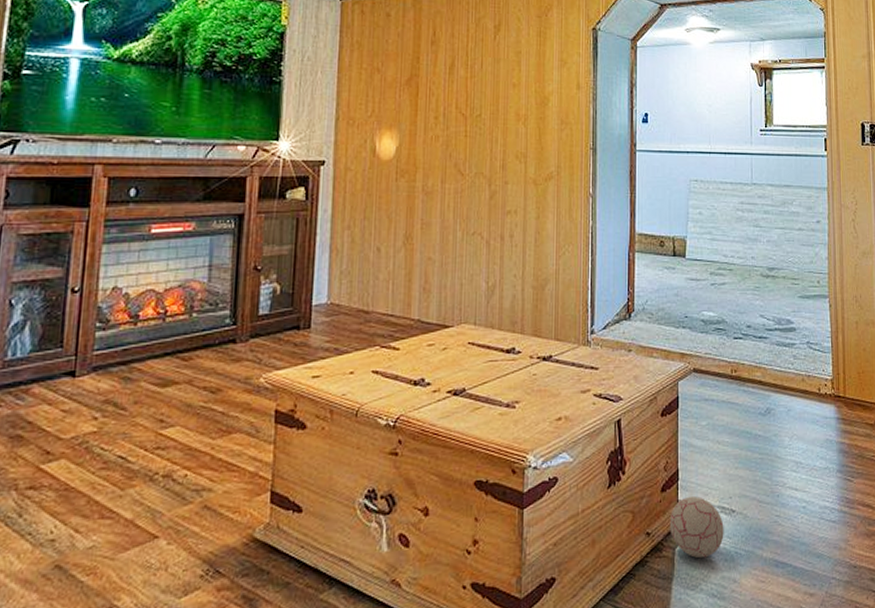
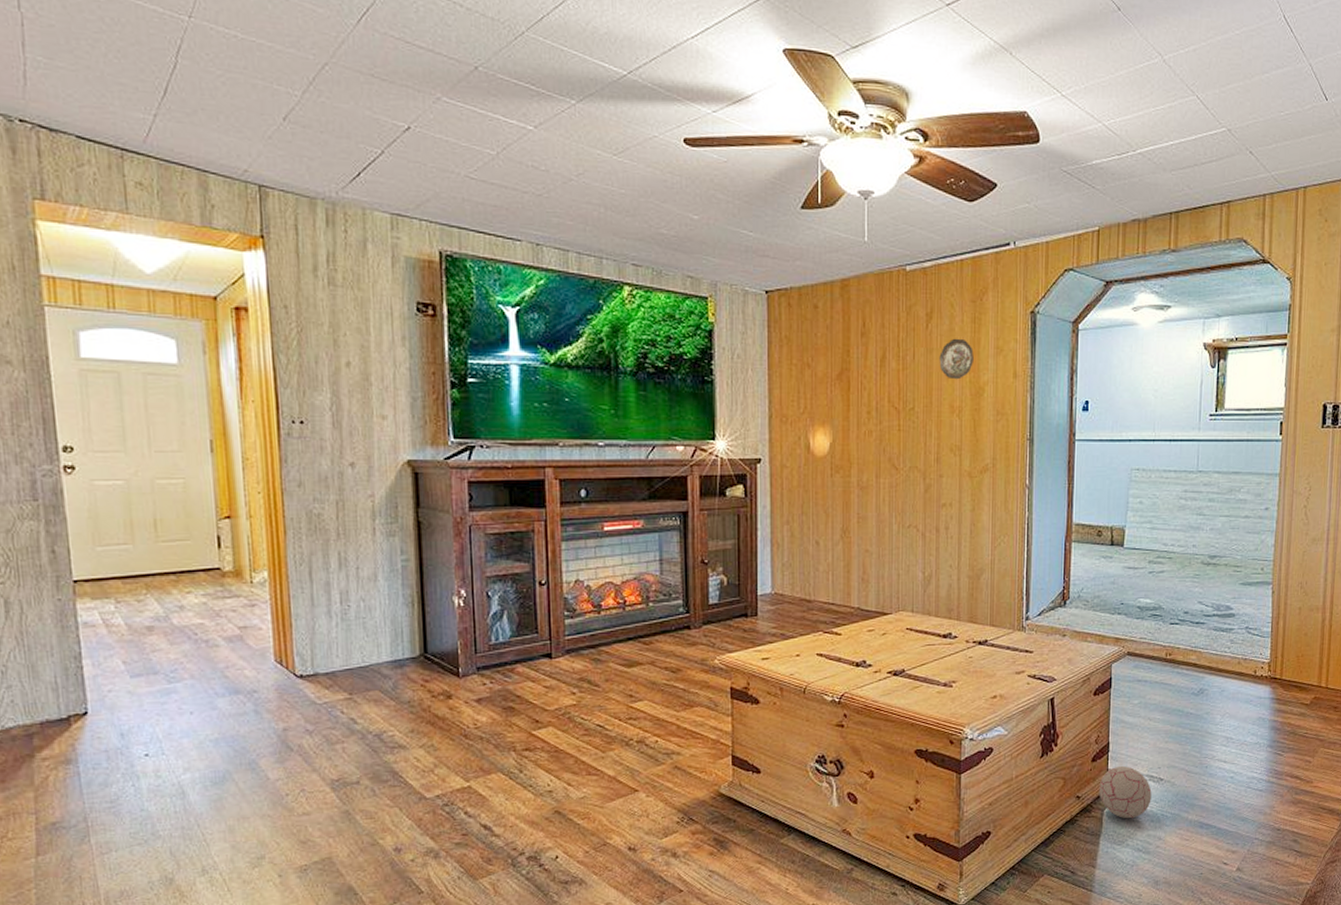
decorative plate: none [506,50,539,89] -> present [939,338,974,380]

